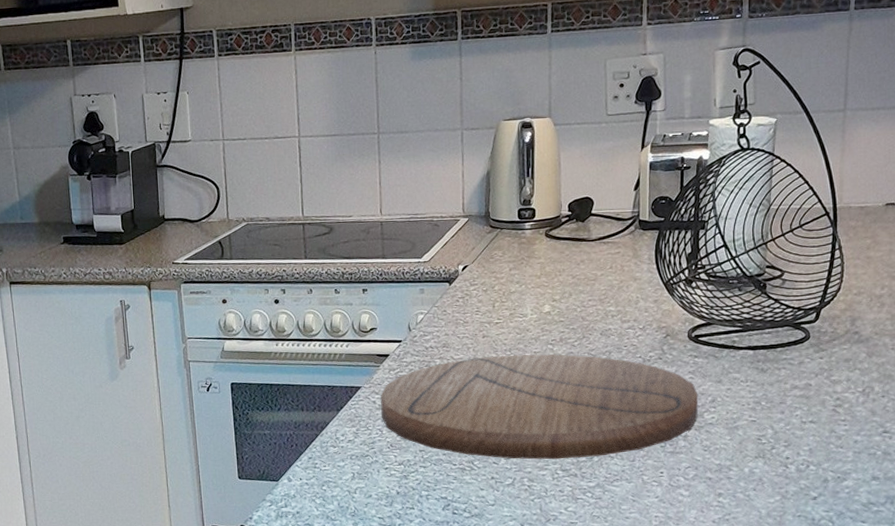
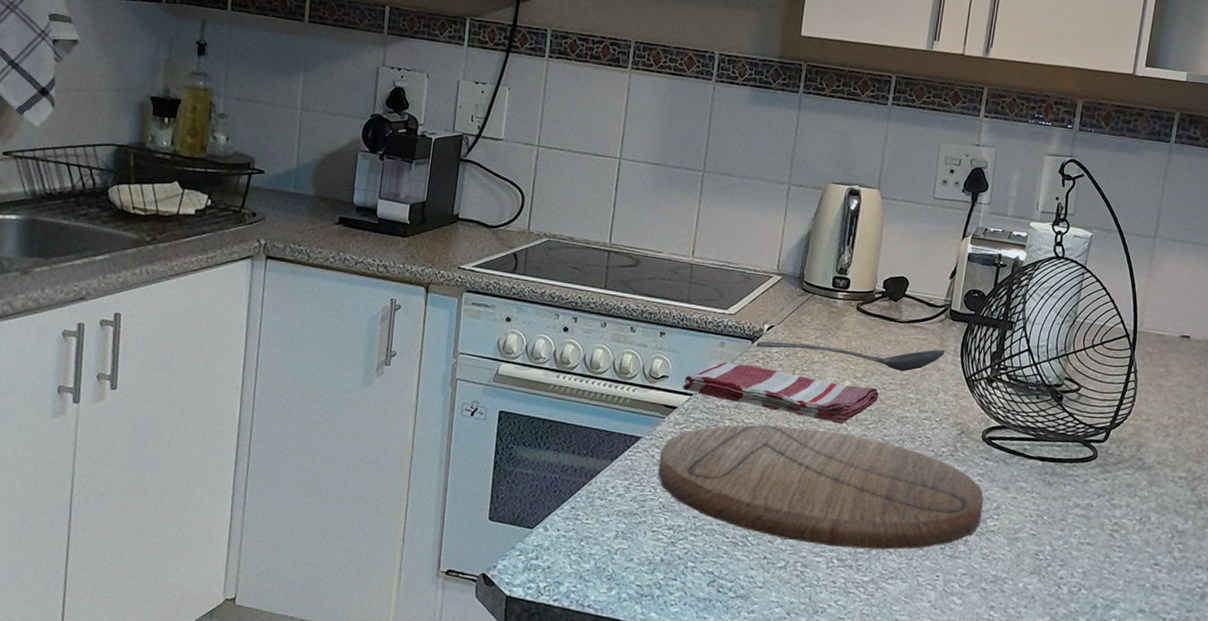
dish towel: none [391,305,579,347] -> present [682,362,879,425]
stirrer: none [454,259,640,288] -> present [756,341,946,372]

